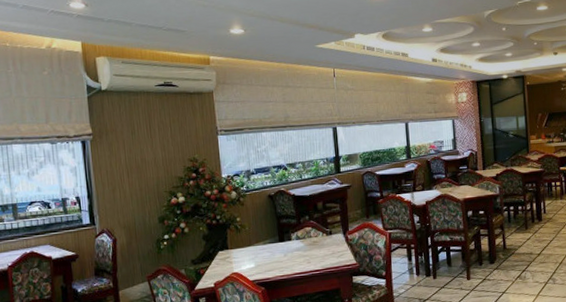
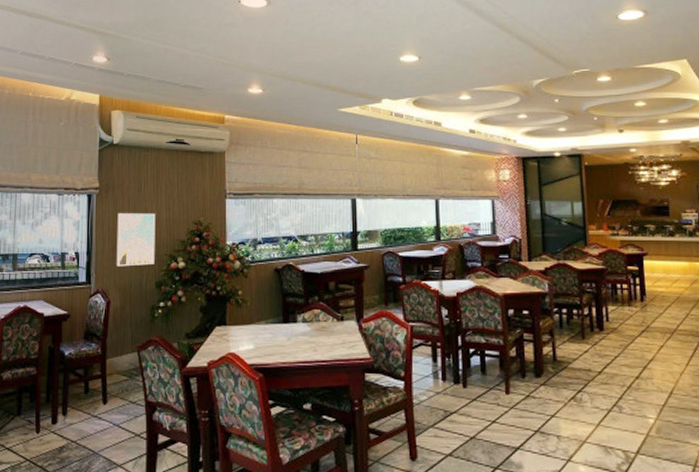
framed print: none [114,154,156,207] -> present [116,213,156,267]

